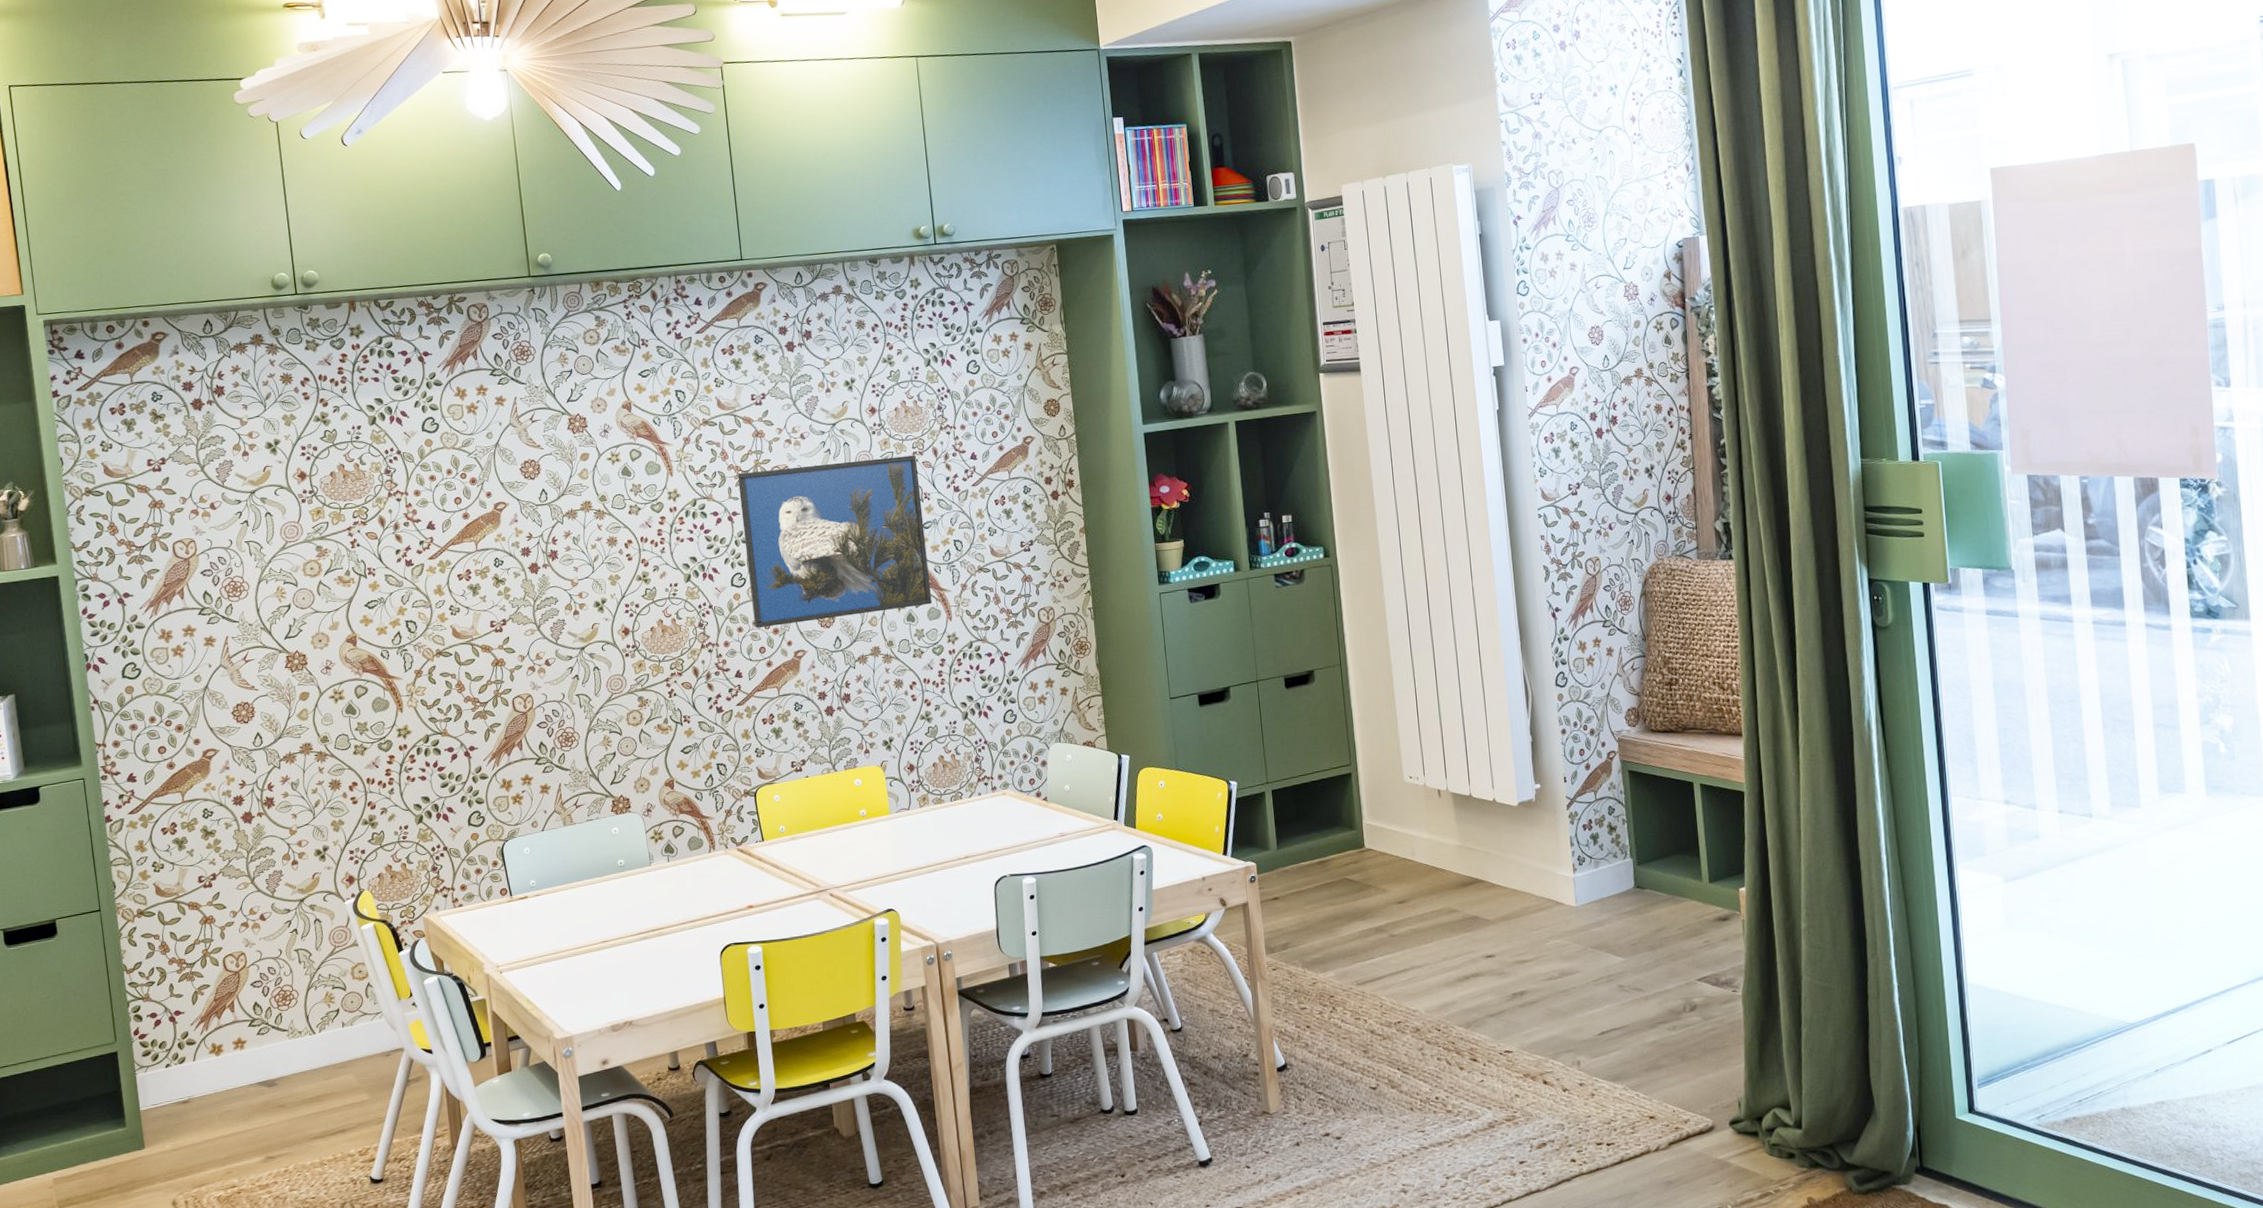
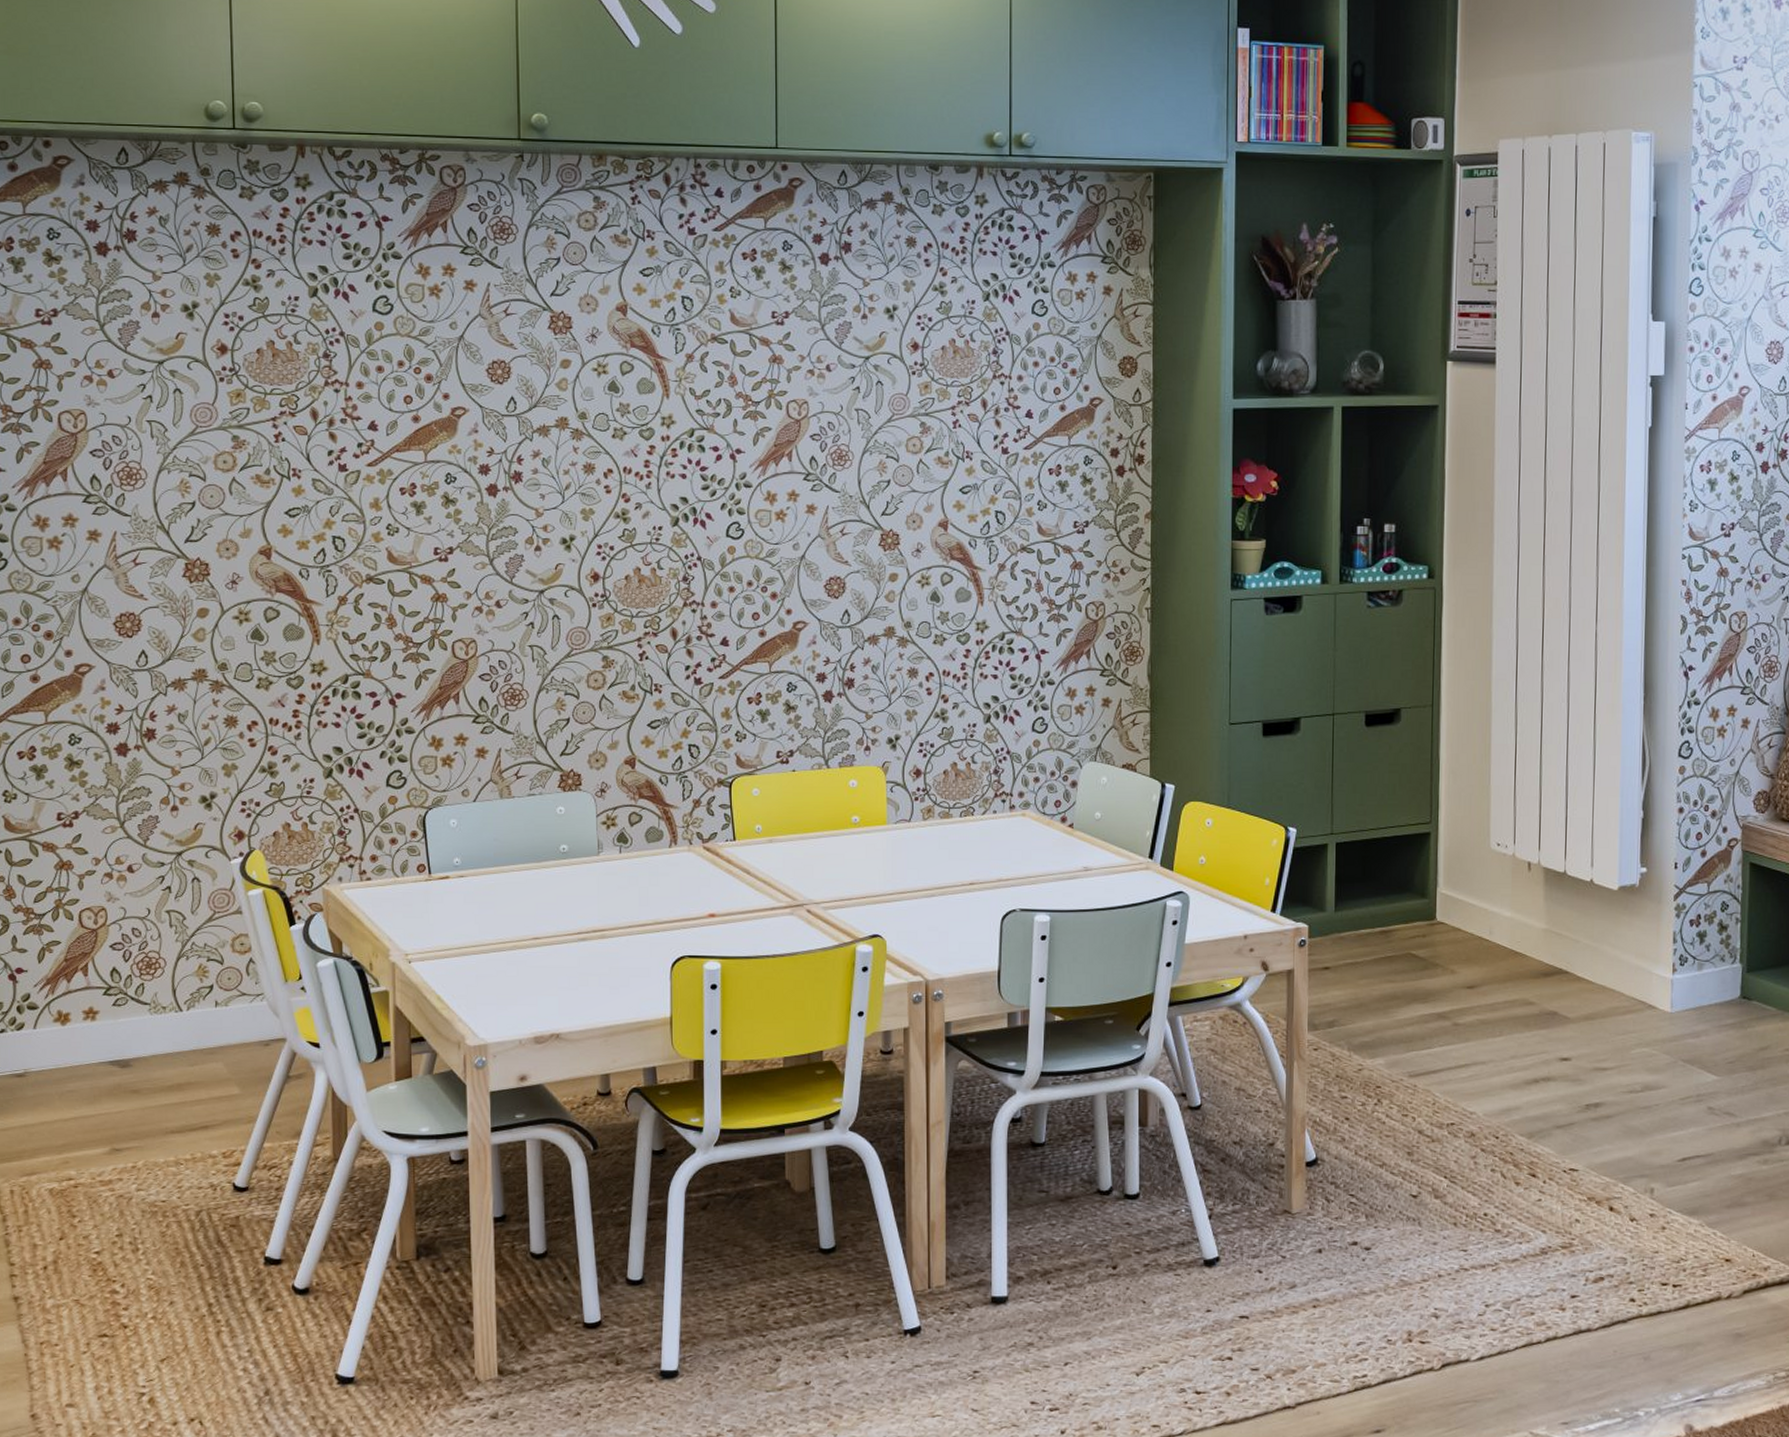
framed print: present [737,455,932,629] -> none [746,403,962,591]

